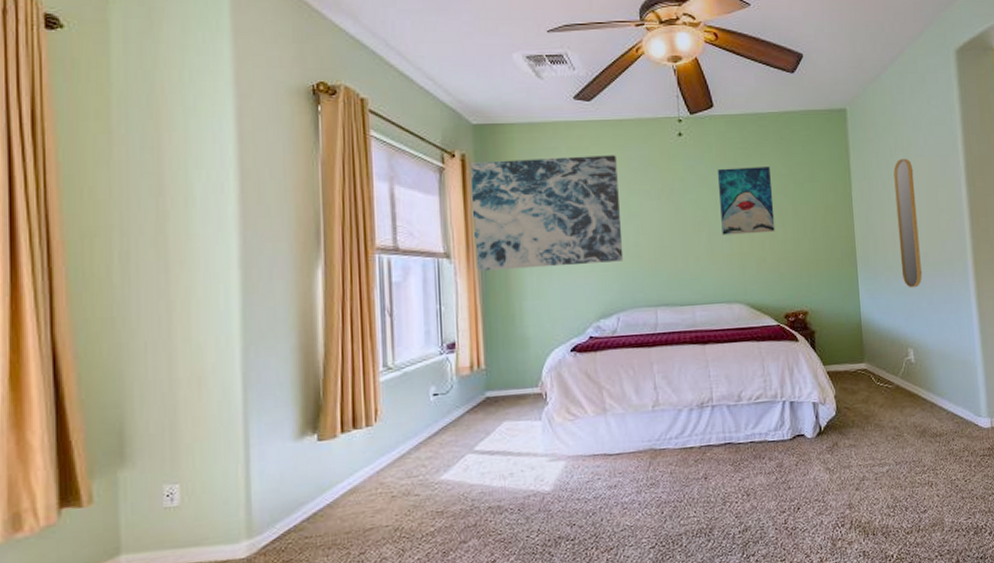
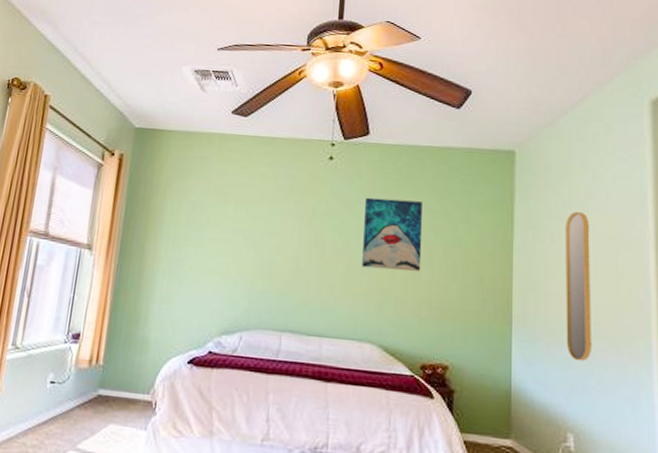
wall art: present [471,155,624,271] -> none [114,162,264,278]

